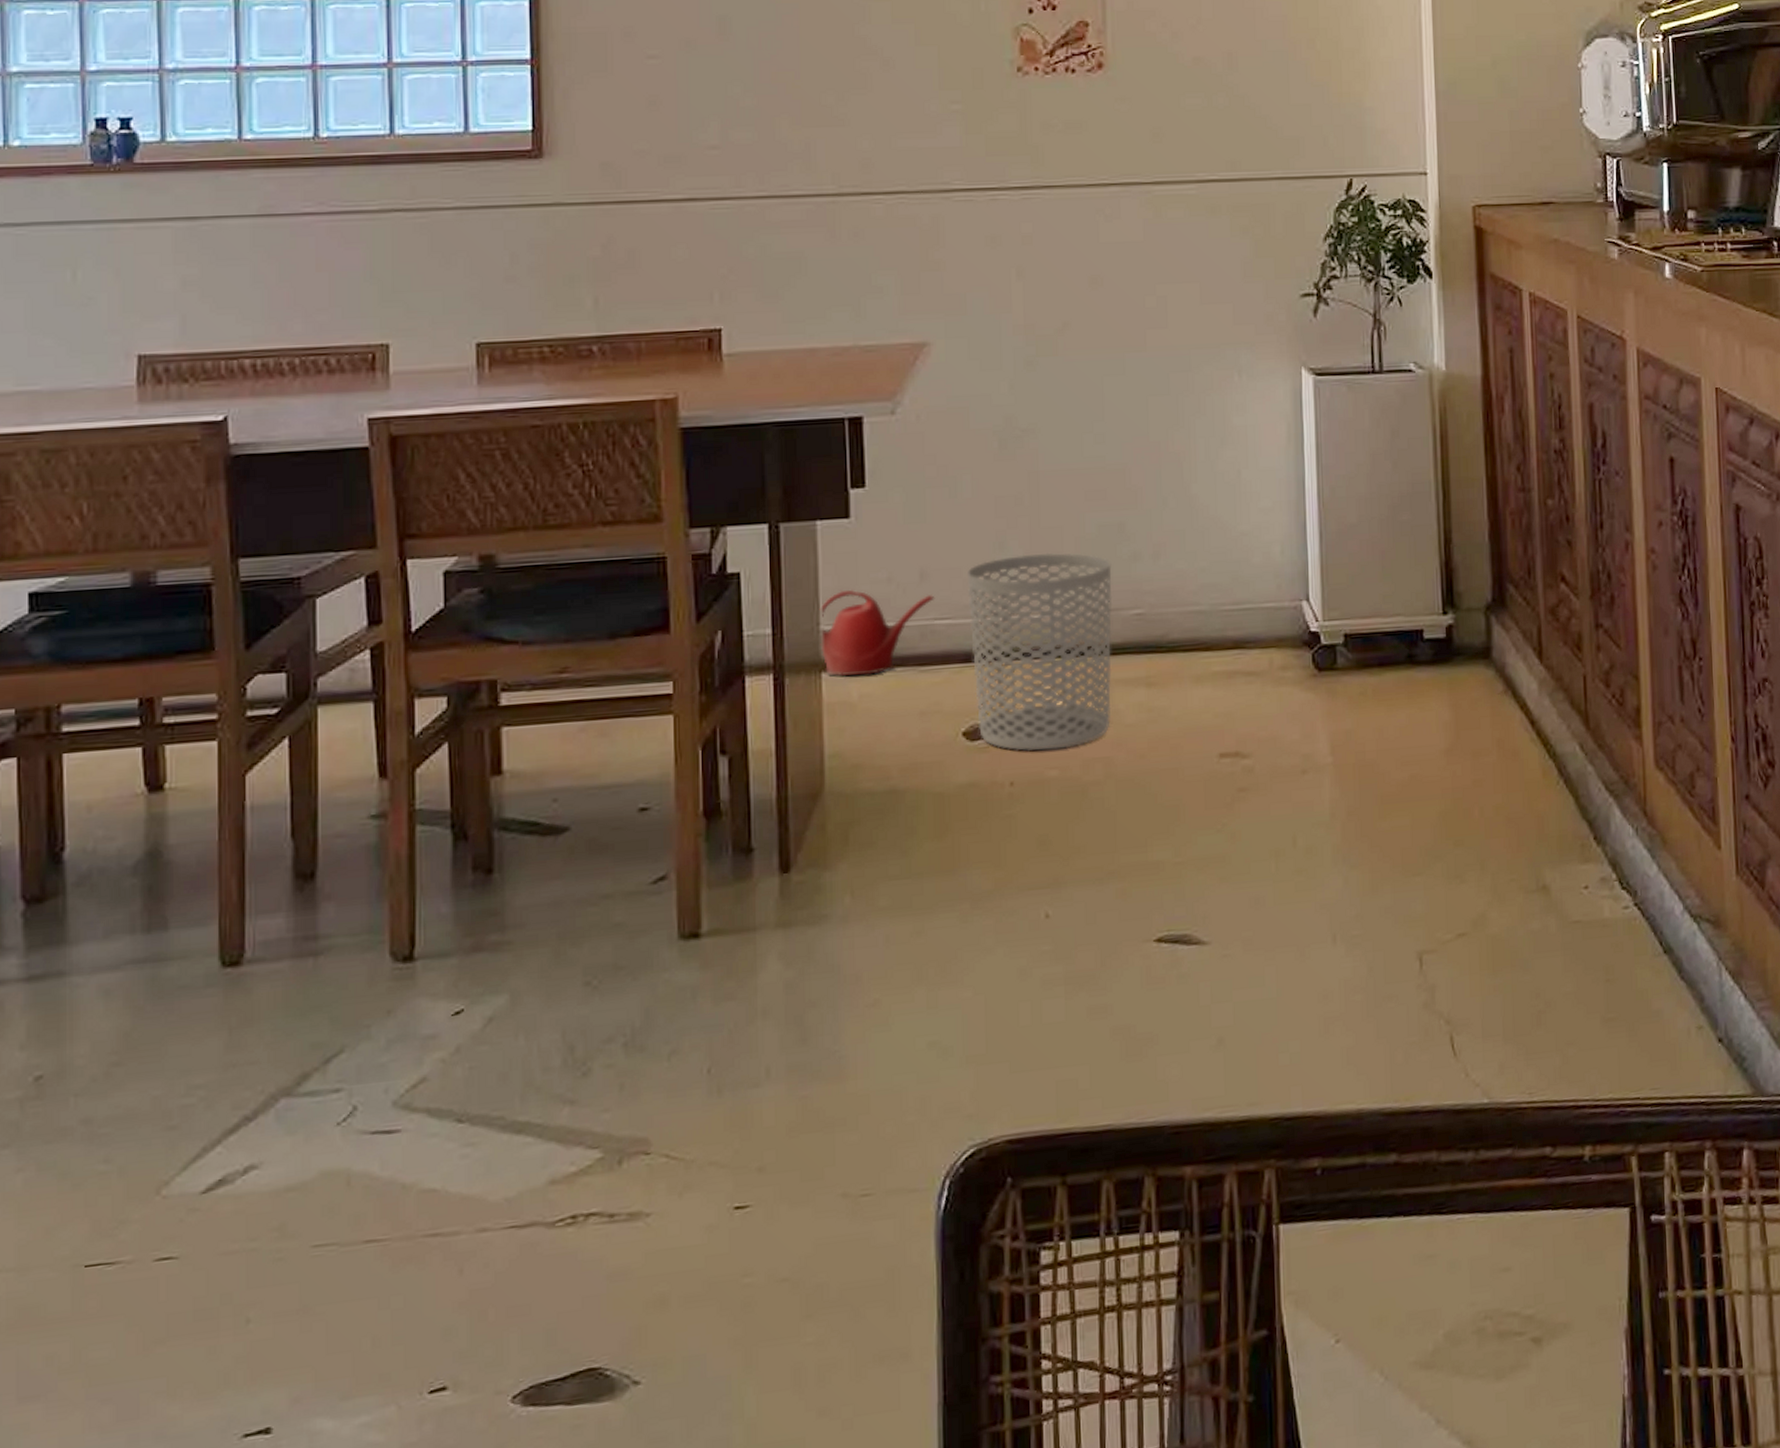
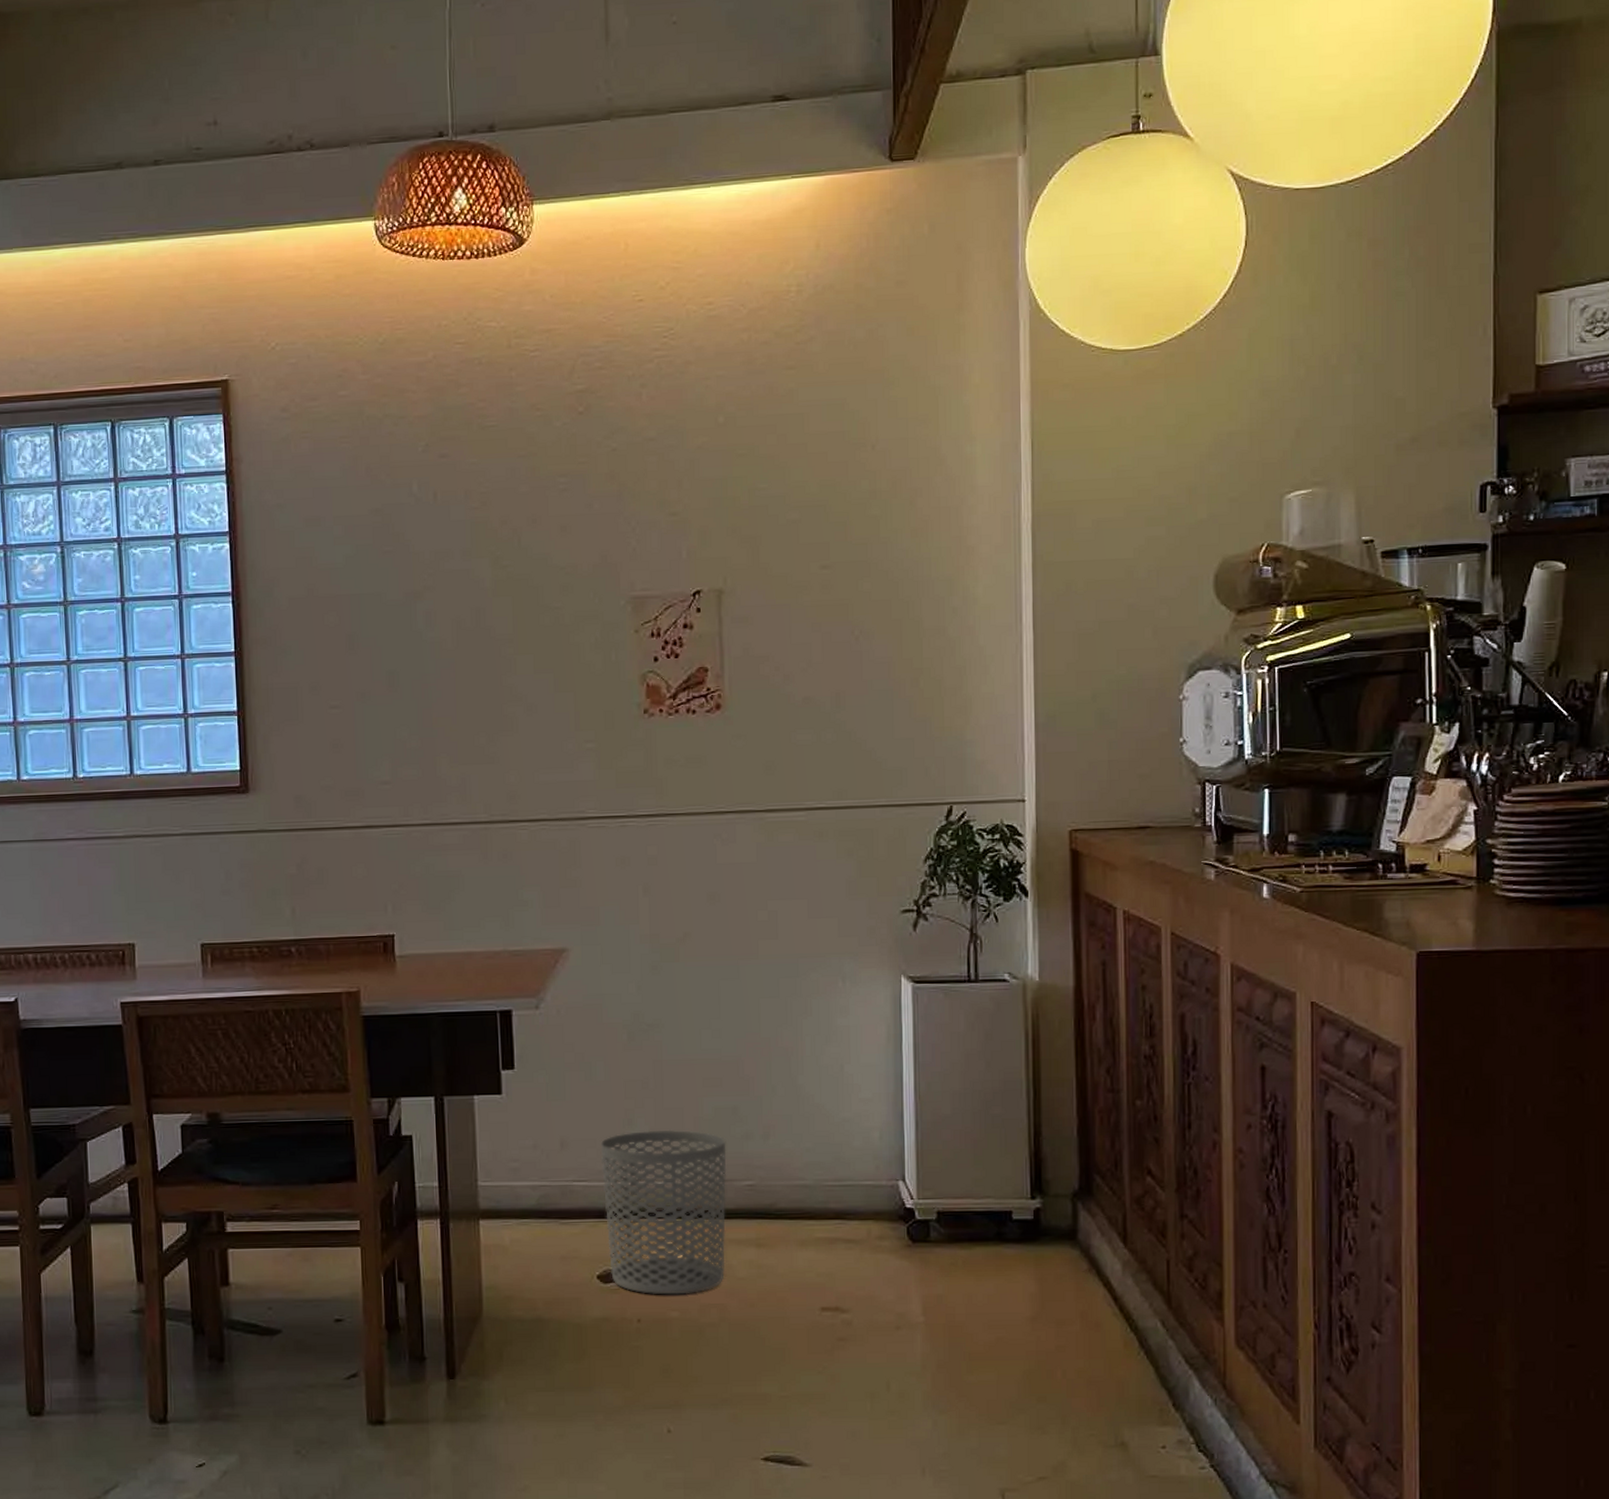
watering can: present [819,589,935,677] -> none [477,1153,574,1225]

